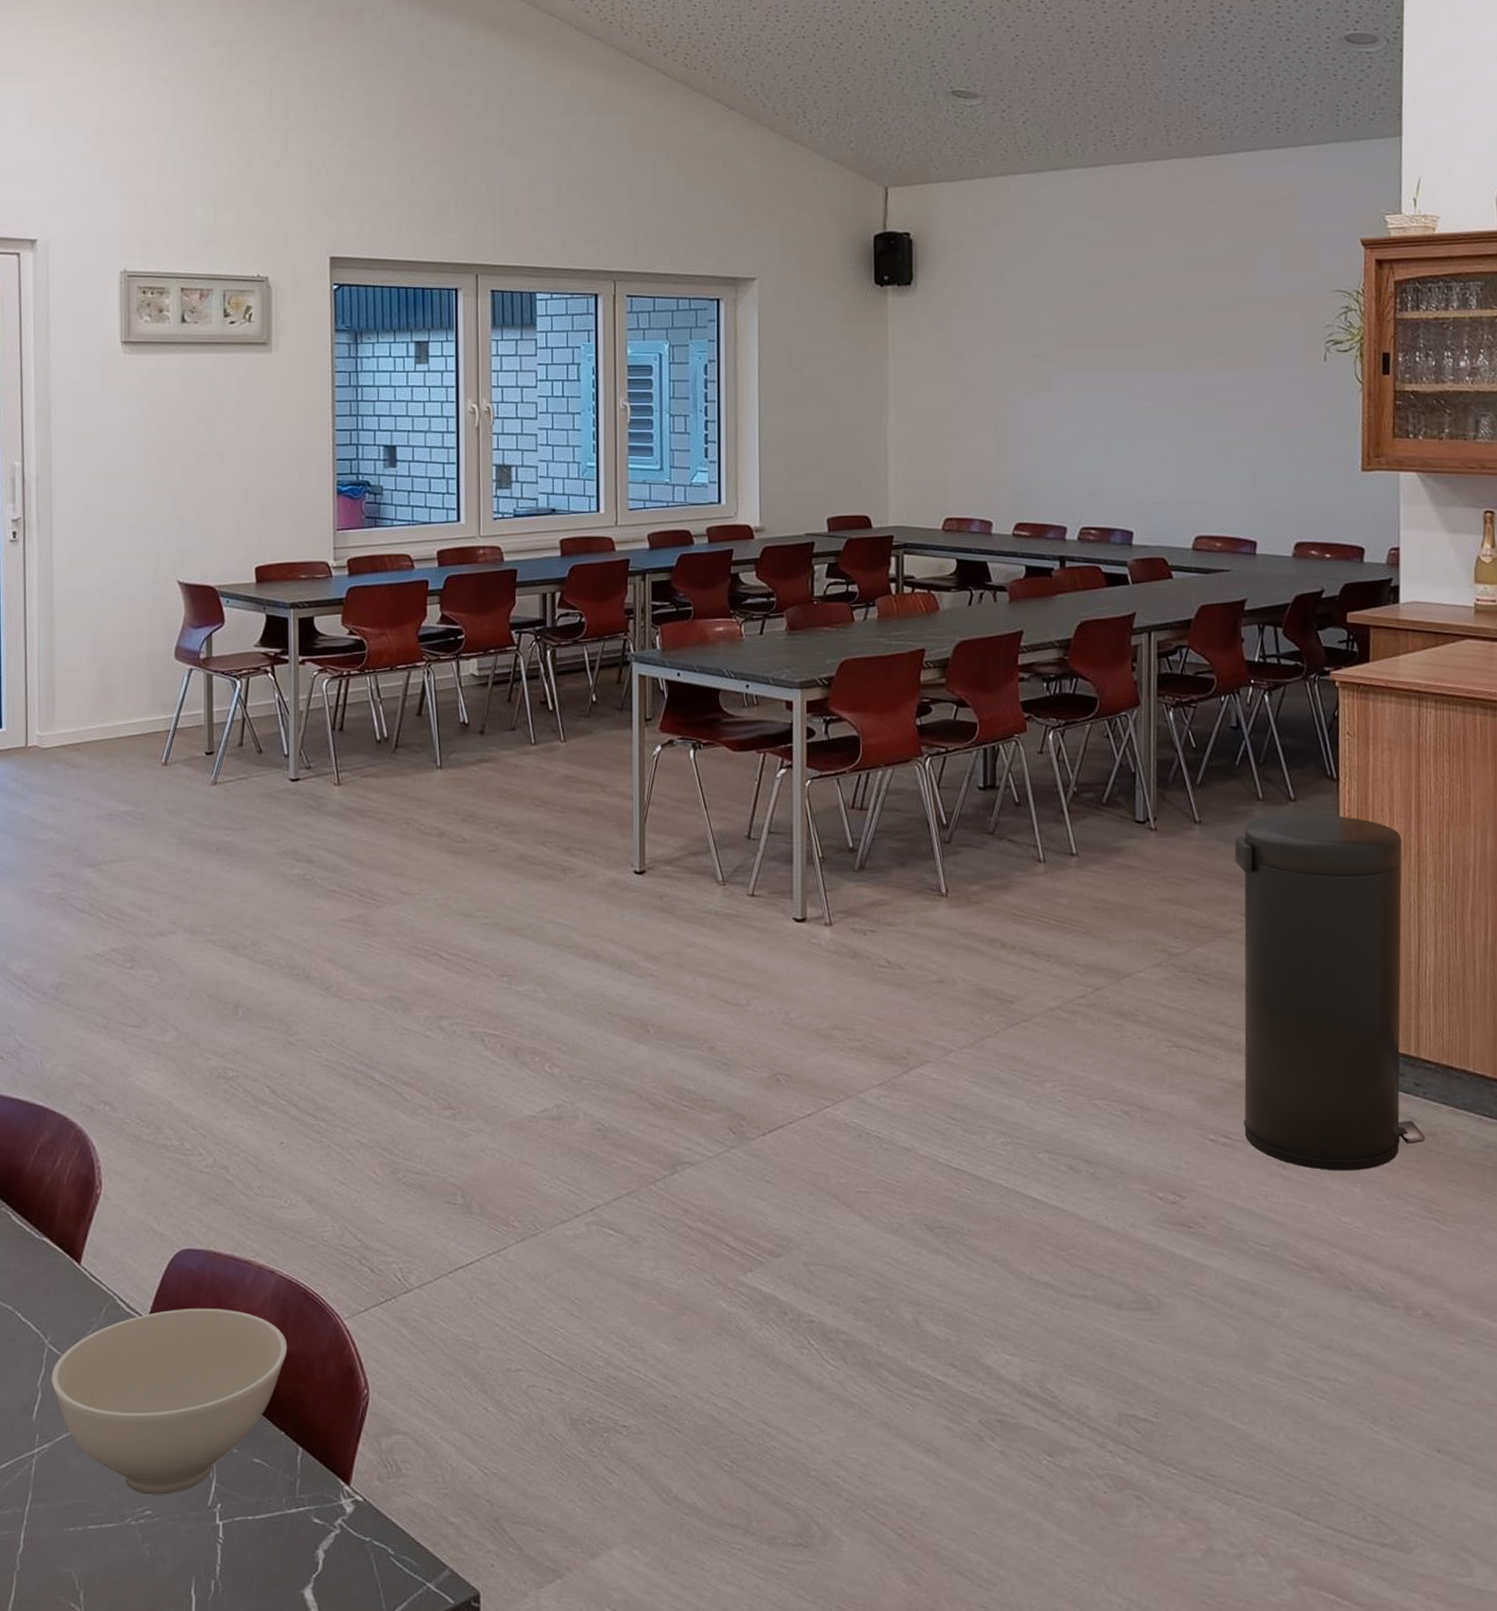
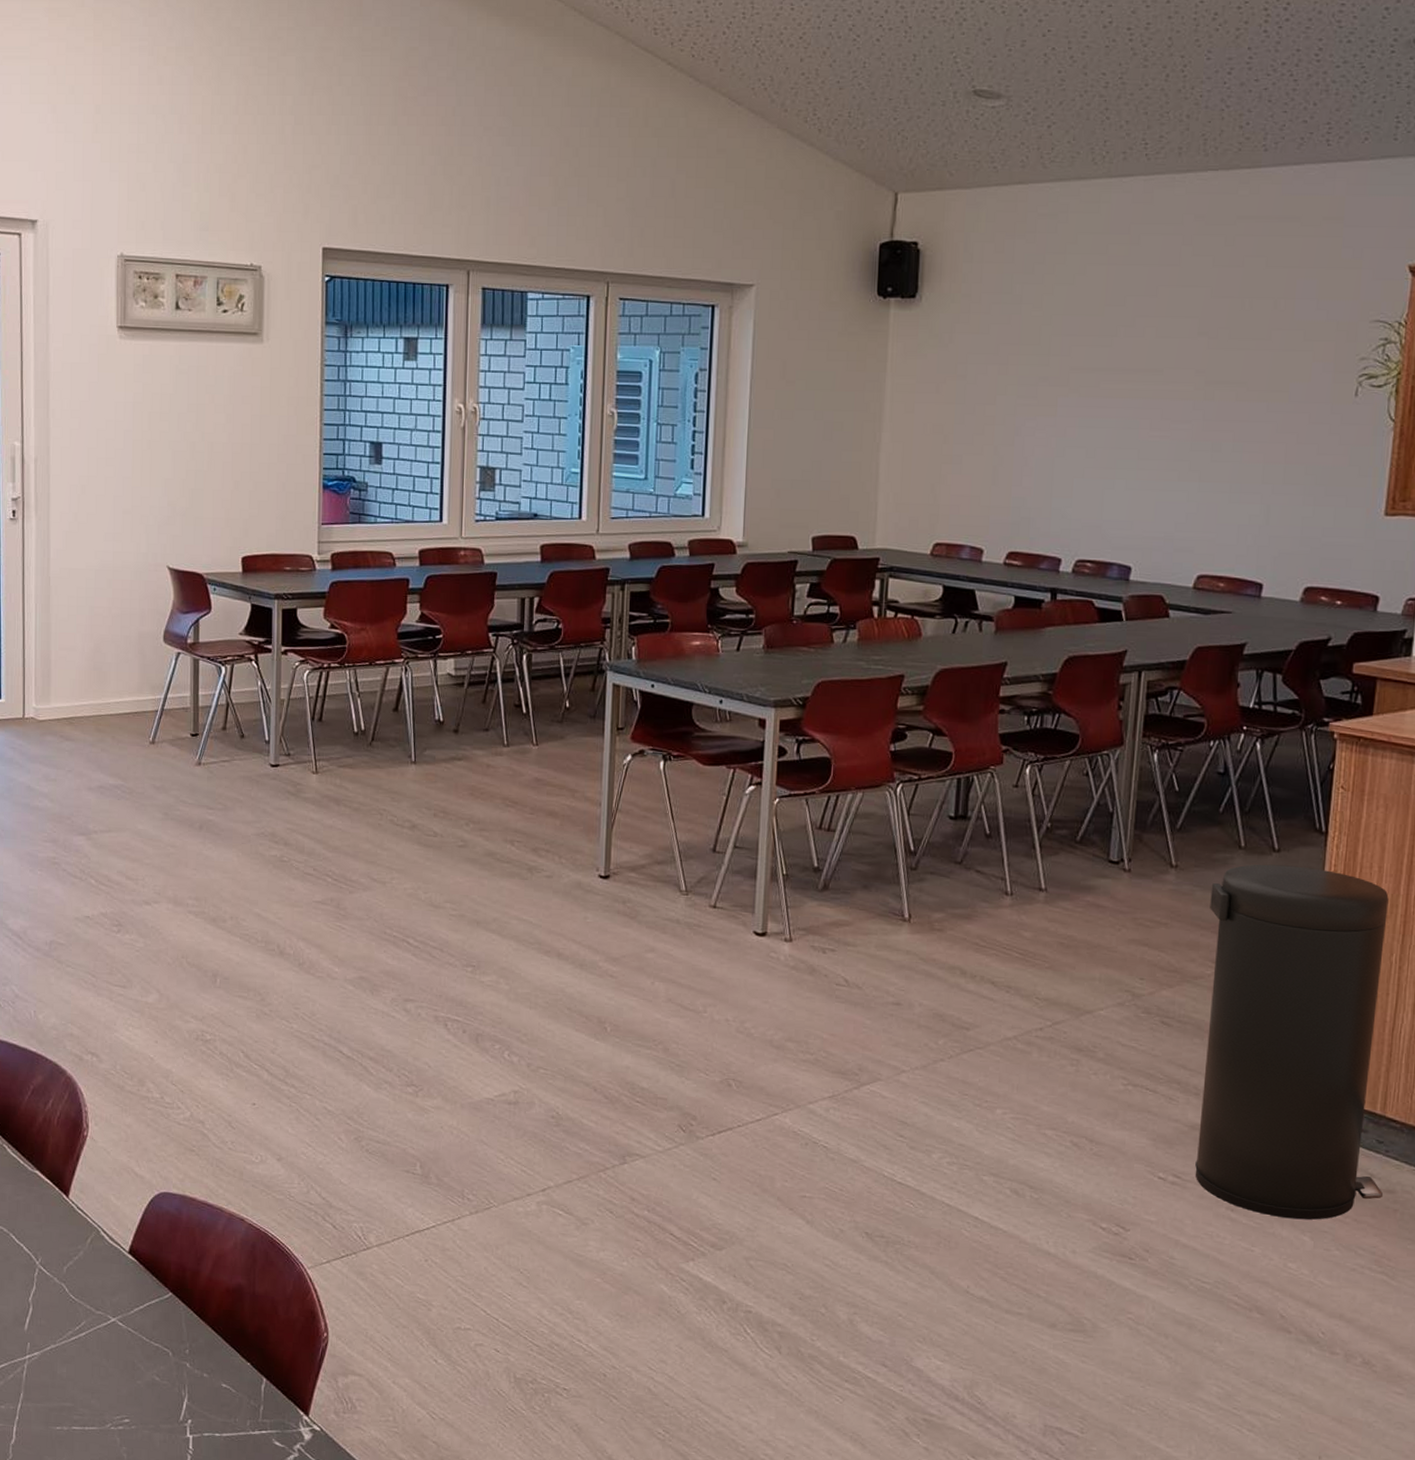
bowl: present [51,1308,288,1495] -> none [41,1245,255,1407]

